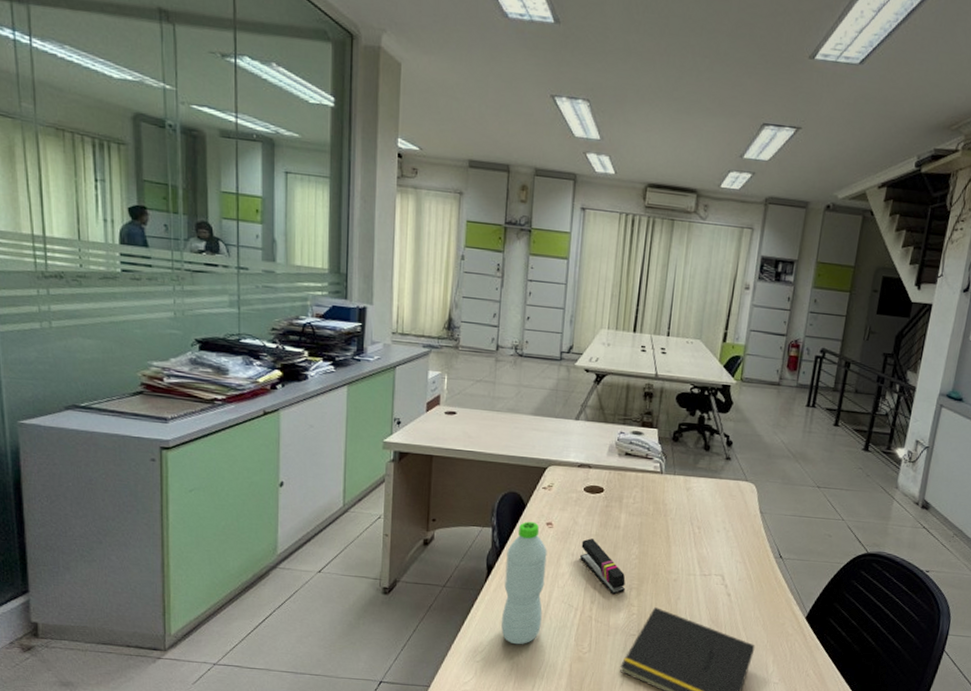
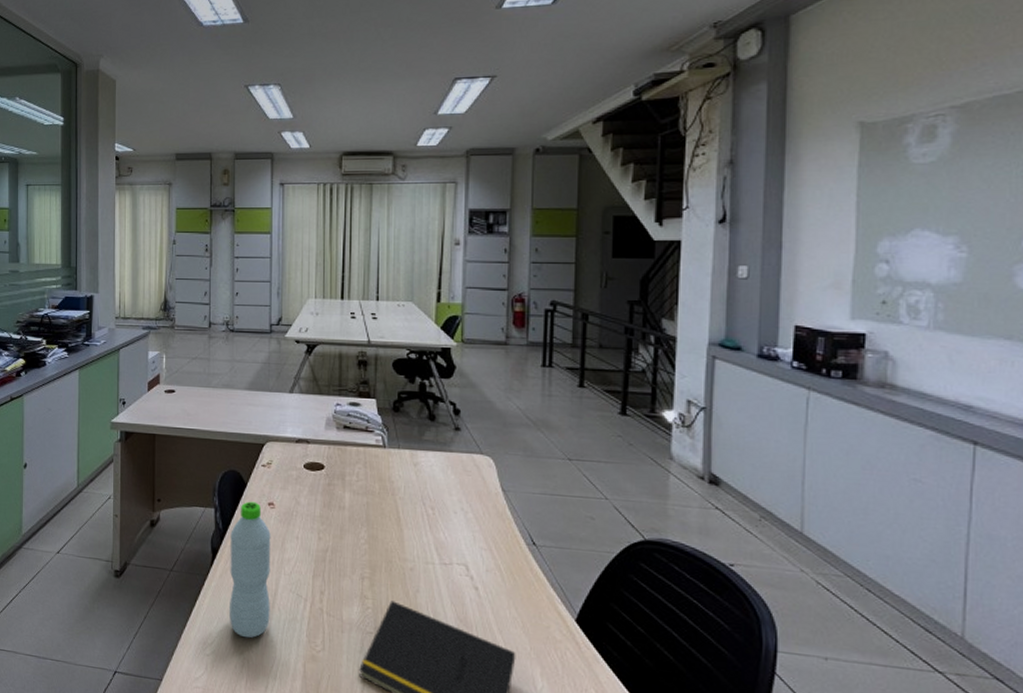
stapler: present [580,538,626,595] -> none [305,520,356,585]

